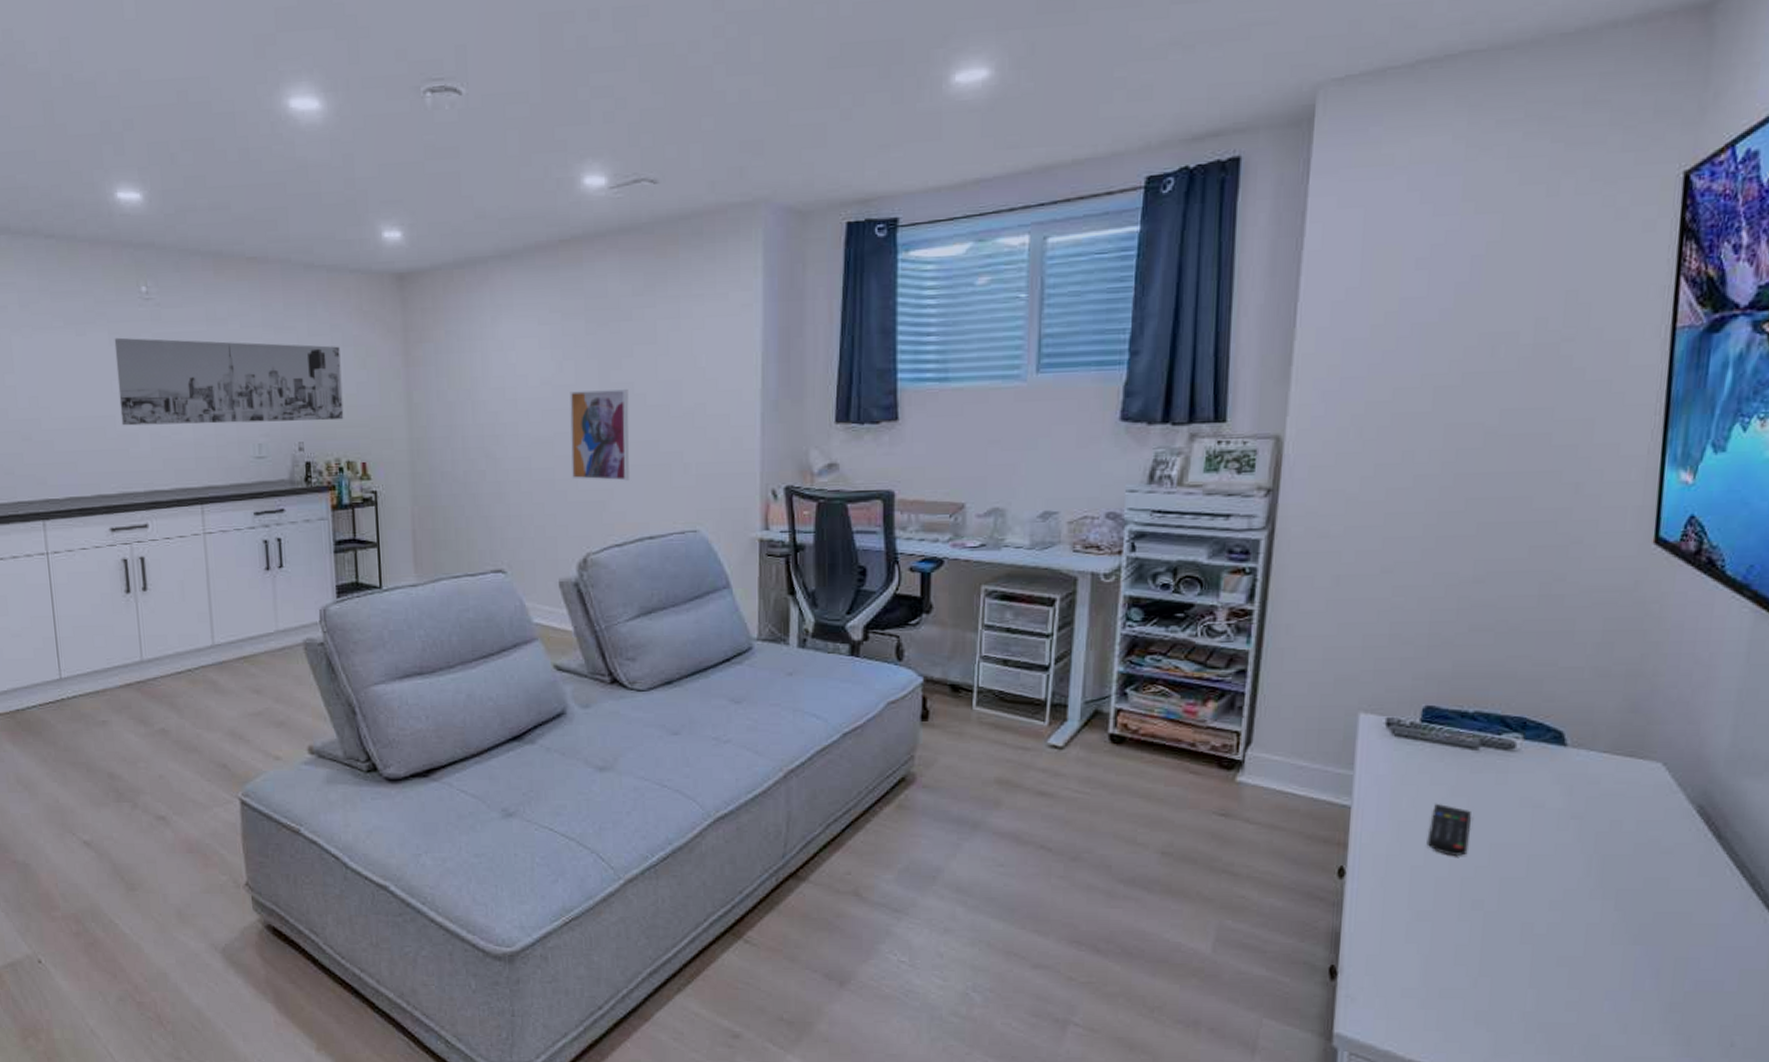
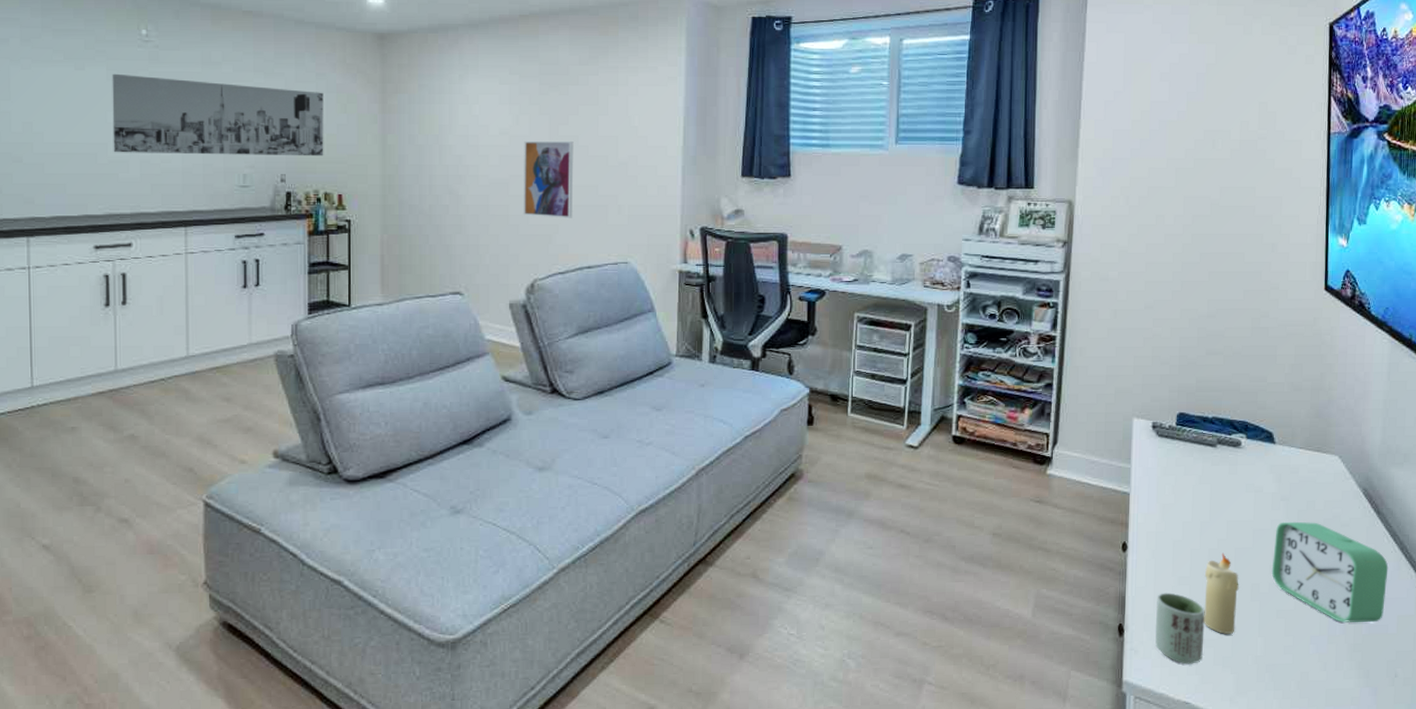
cup: none [1380,930,1453,1018] -> present [1155,593,1205,665]
remote control: present [1426,803,1471,856] -> none [1184,489,1213,531]
candle: none [1450,883,1504,983] -> present [1204,553,1239,634]
alarm clock: none [1552,846,1730,976] -> present [1271,521,1389,623]

